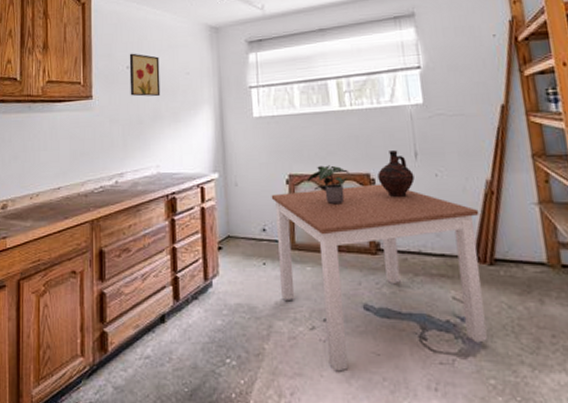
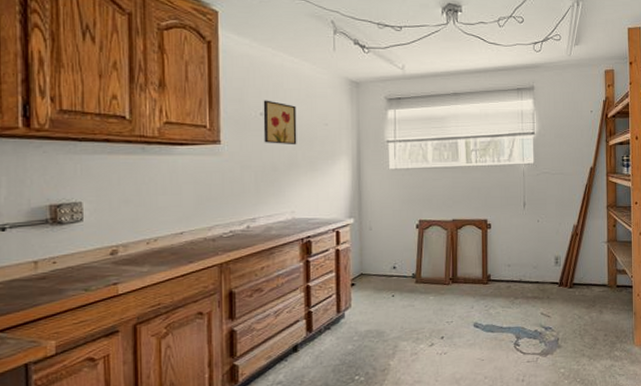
dining table: present [271,184,488,372] -> none [402,228,566,376]
potted plant: present [307,165,350,205] -> none [434,212,471,245]
ceramic jug: present [378,150,415,198] -> none [493,201,522,239]

